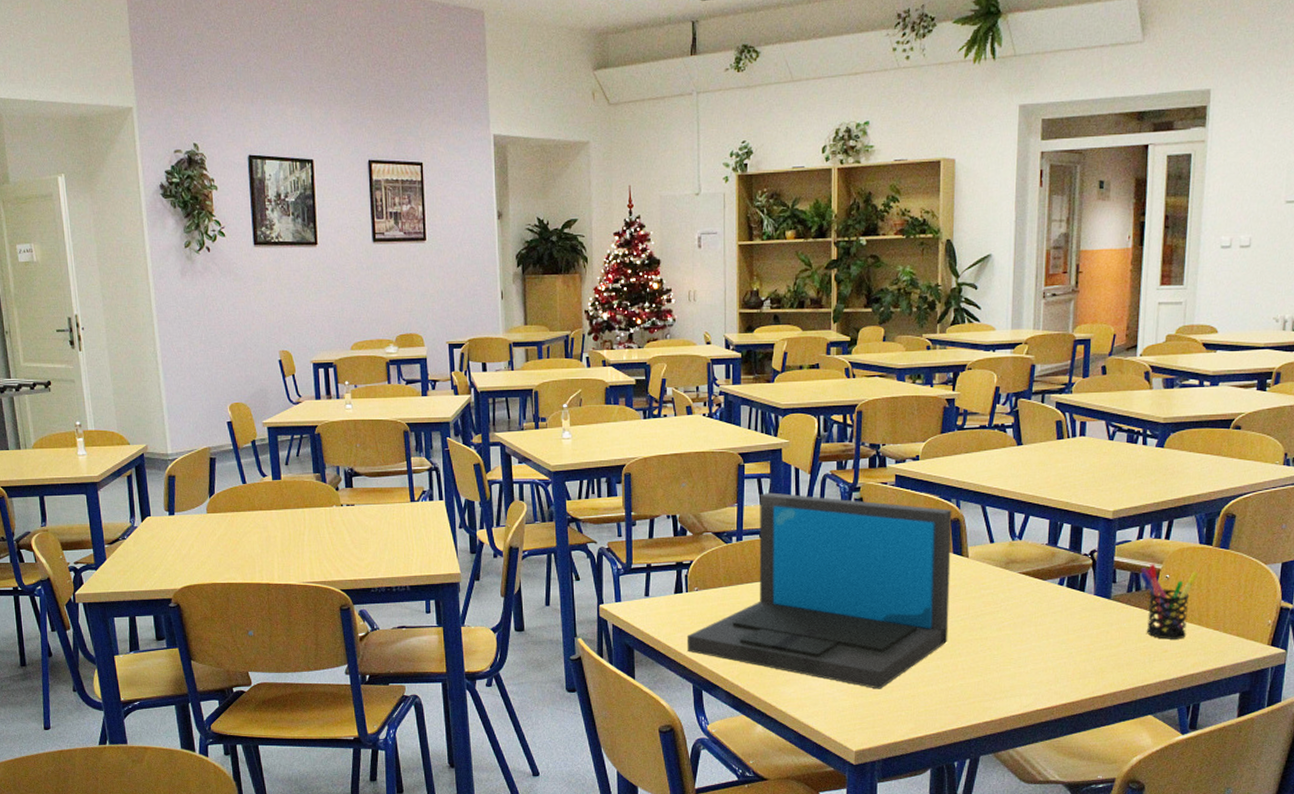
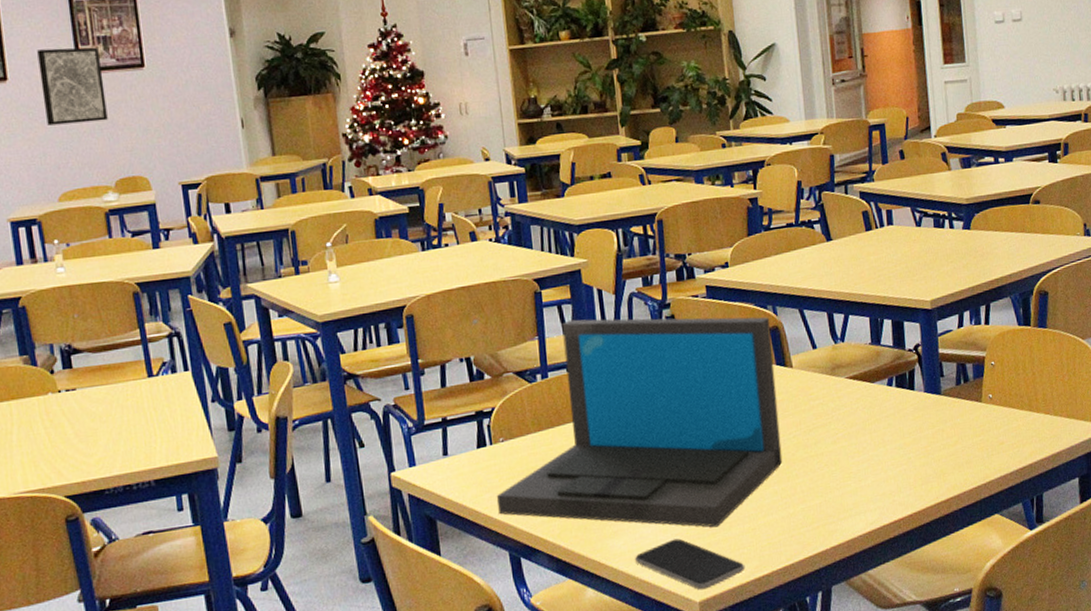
wall art: none [342,220,394,285] -> present [37,47,108,126]
smartphone: none [802,694,901,741] -> present [635,538,746,591]
pen holder: present [1140,564,1199,639] -> none [965,352,1022,431]

